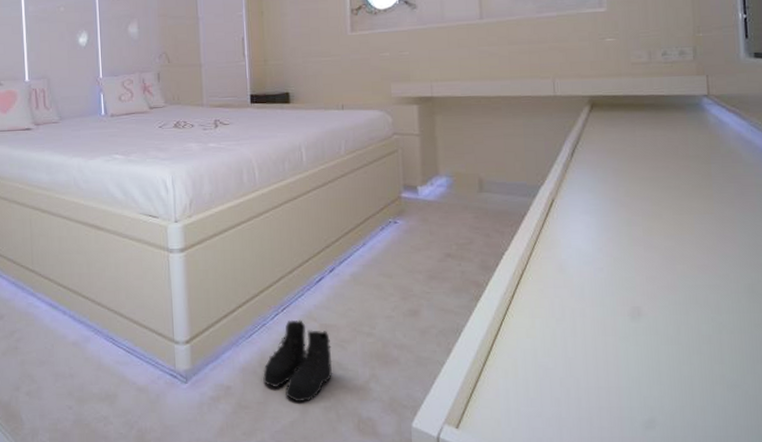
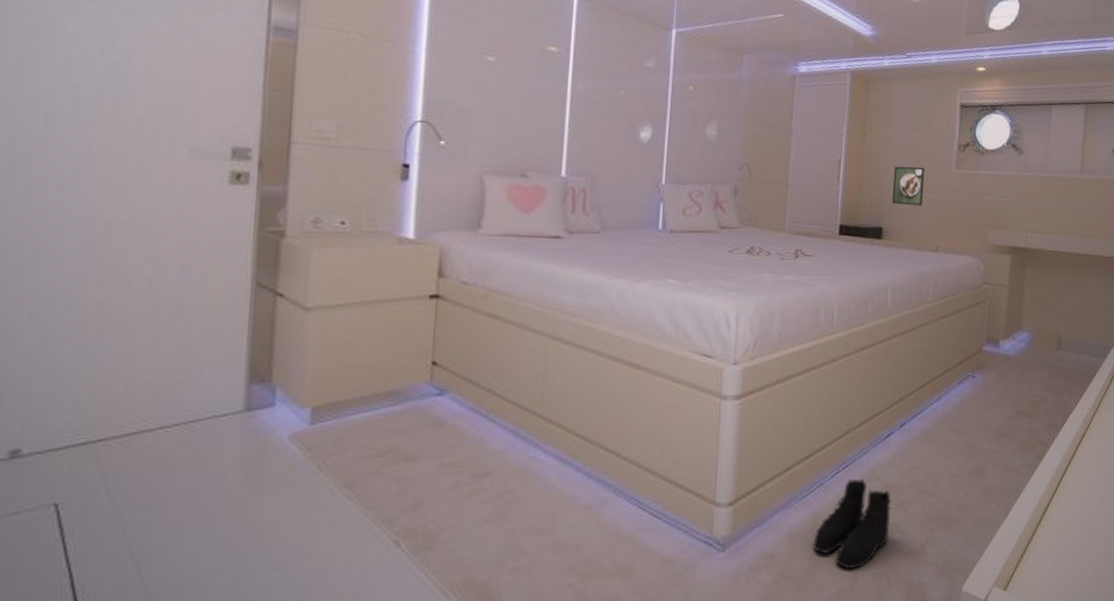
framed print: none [293,34,324,71] -> present [891,166,925,206]

